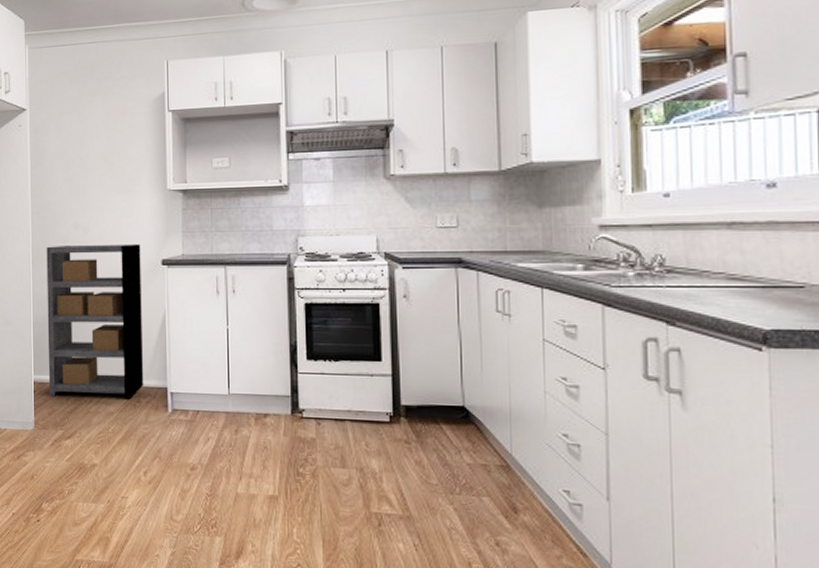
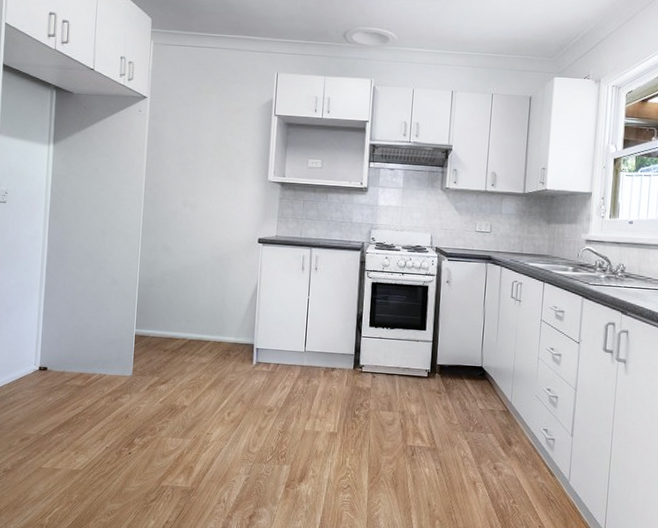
shelving unit: present [46,243,144,400] -> none [149,219,241,353]

